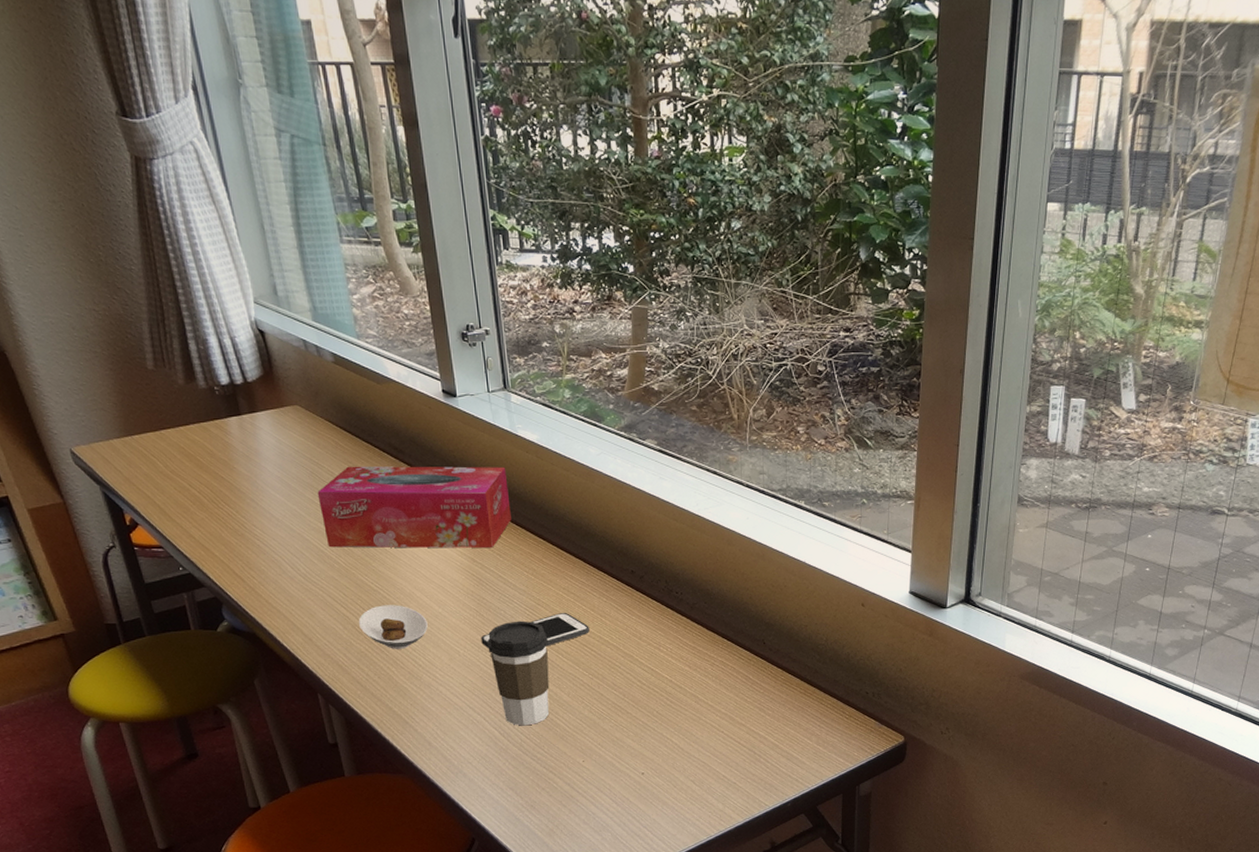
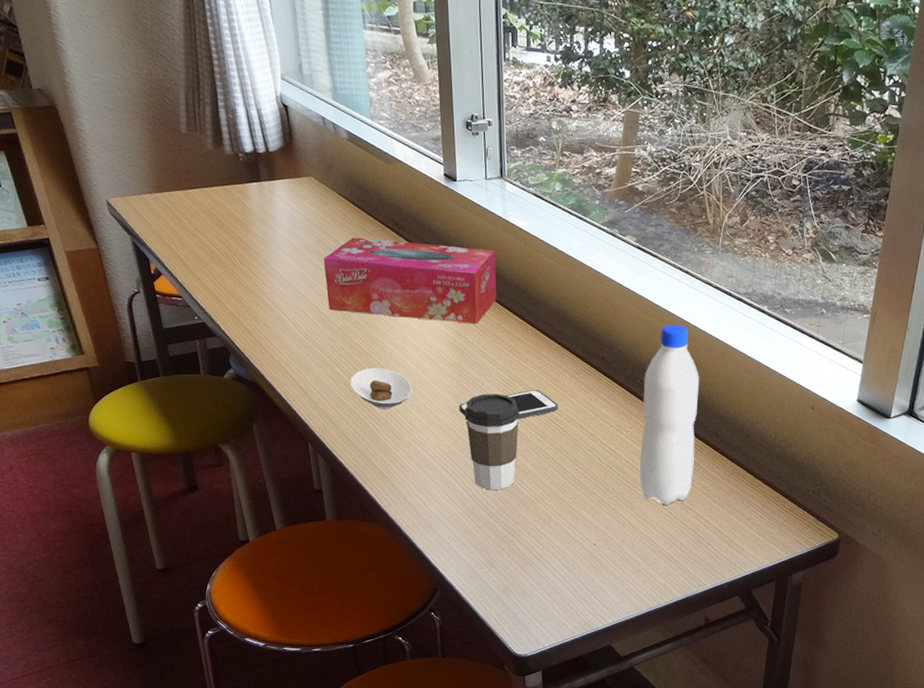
water bottle: none [679,529,742,723] -> present [639,324,699,505]

